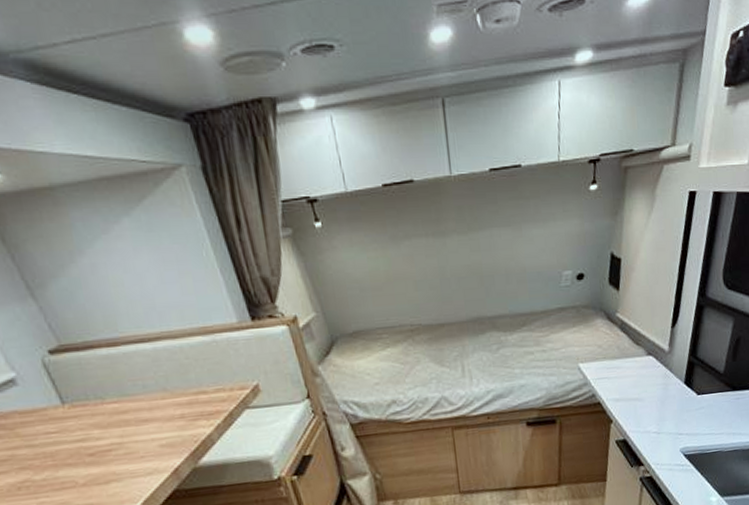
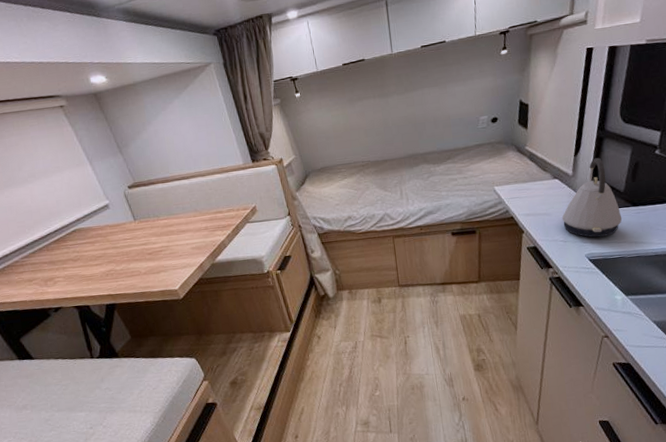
kettle: none [655,330,721,428] -> present [561,157,623,238]

